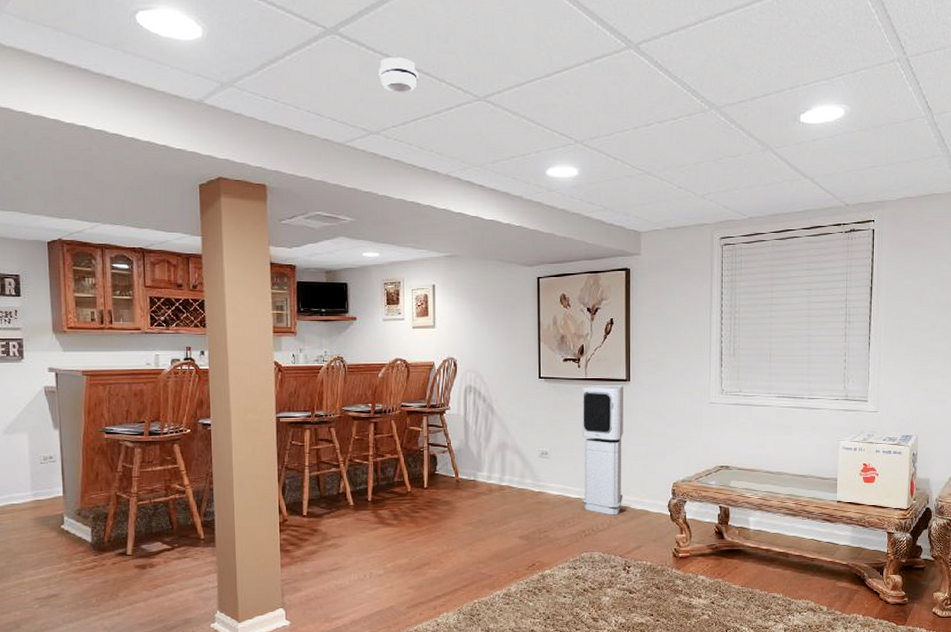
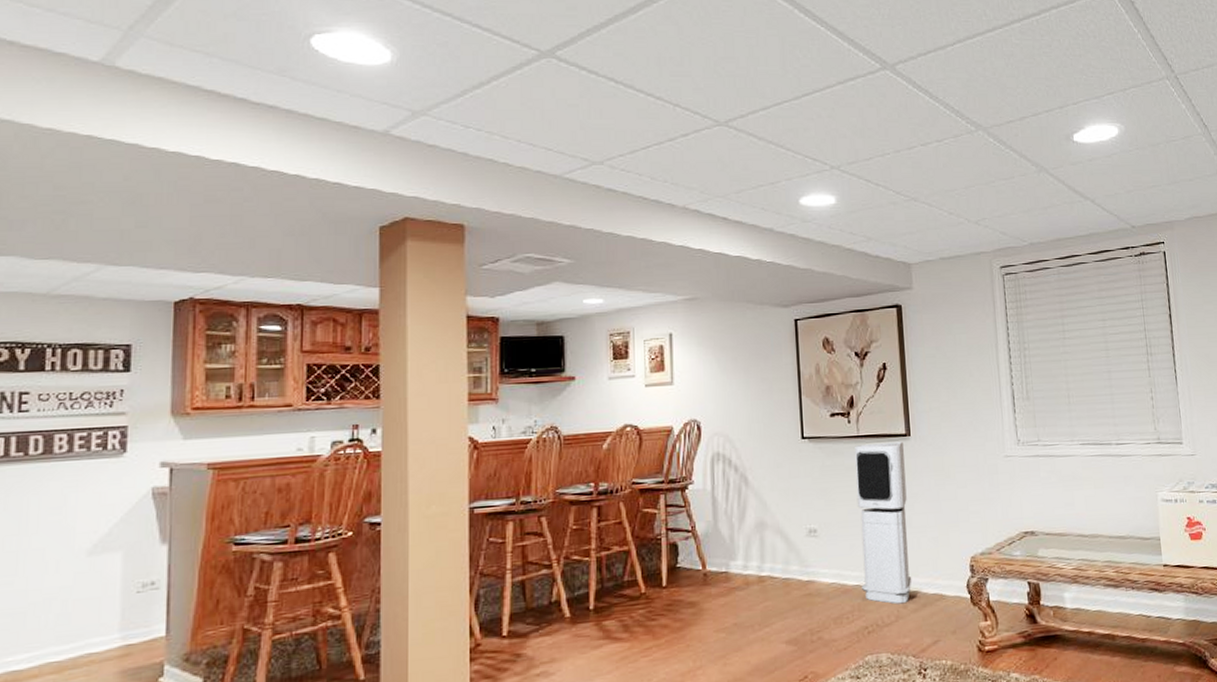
smoke detector: present [378,57,419,93] -> none [602,81,649,119]

